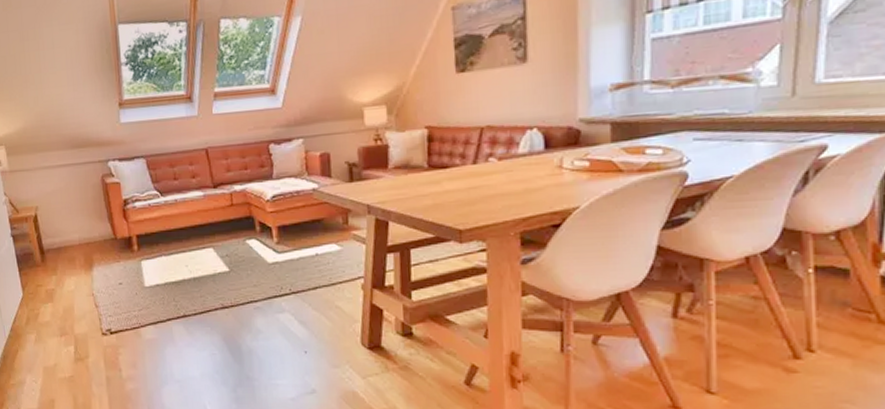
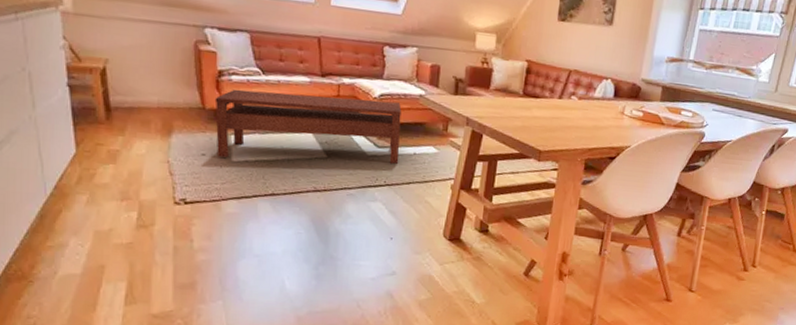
coffee table: none [123,201,302,284] -> present [214,89,402,164]

